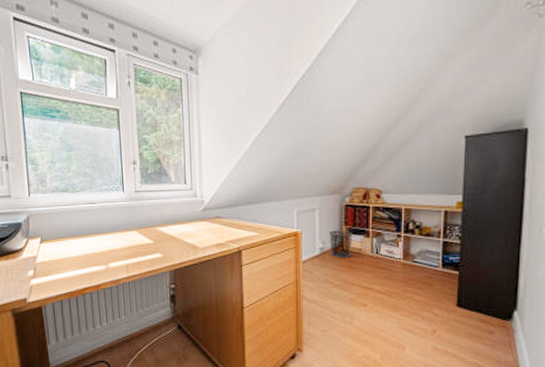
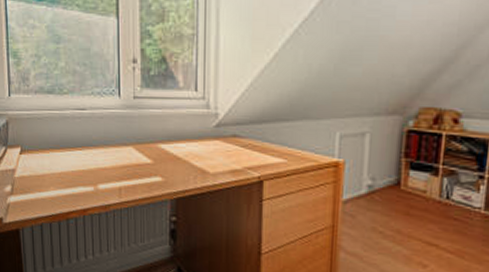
waste bin: present [329,230,353,258] -> none [381,163,415,201]

